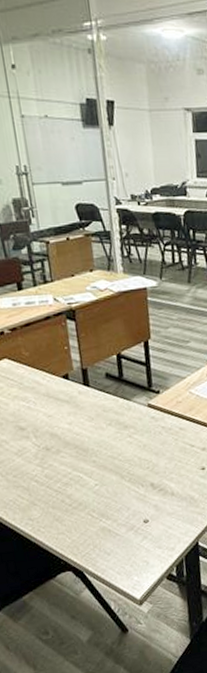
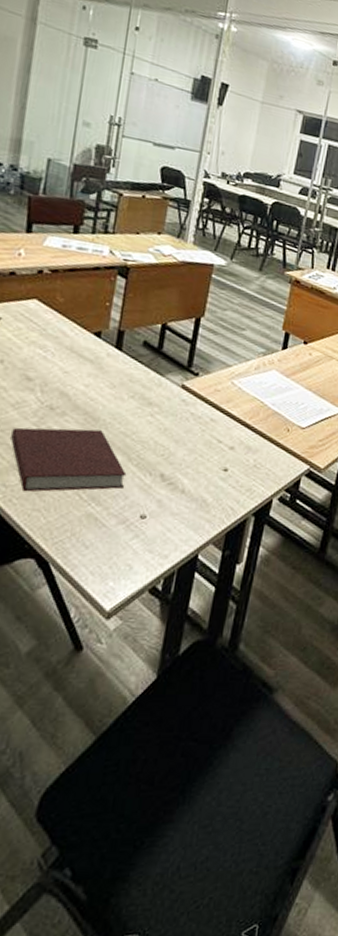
notebook: none [22,458,125,521] -> present [11,427,127,492]

